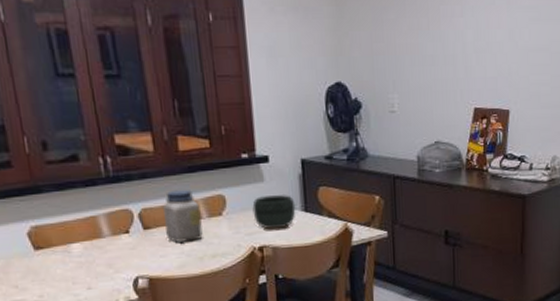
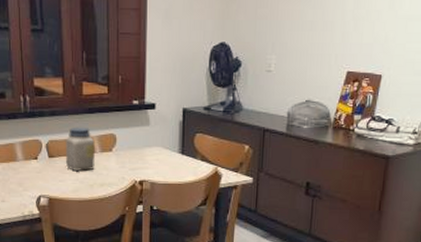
bowl: present [252,195,296,230] -> none [137,138,174,167]

